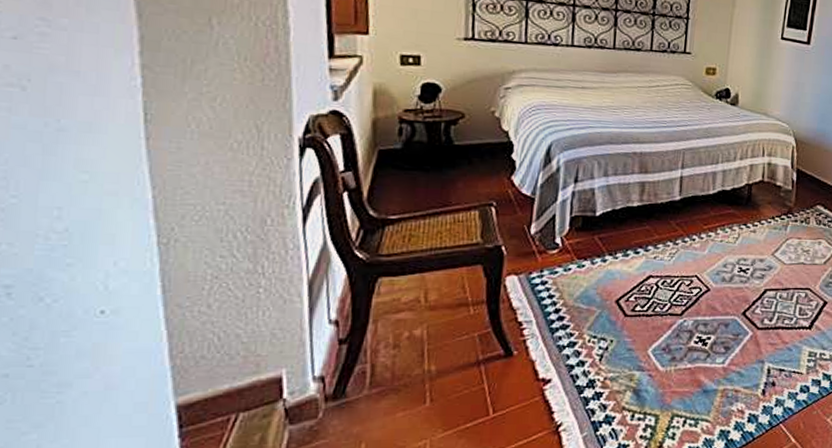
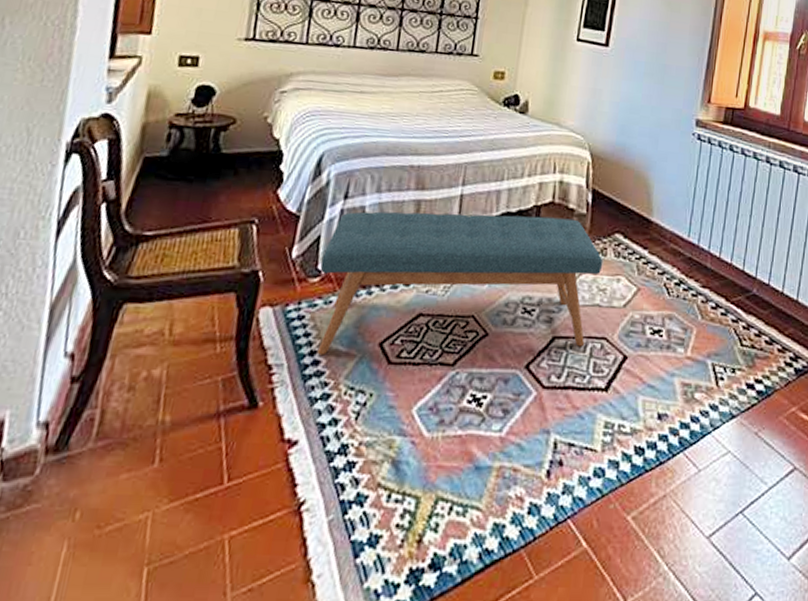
bench: none [557,192,807,312] -> present [317,211,603,356]

